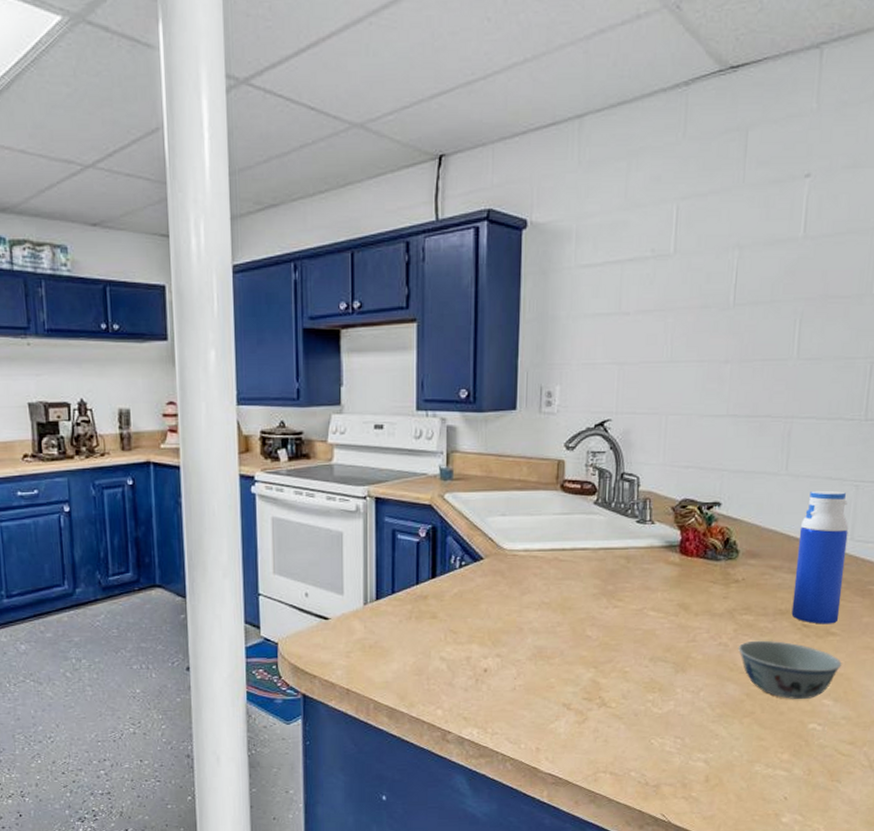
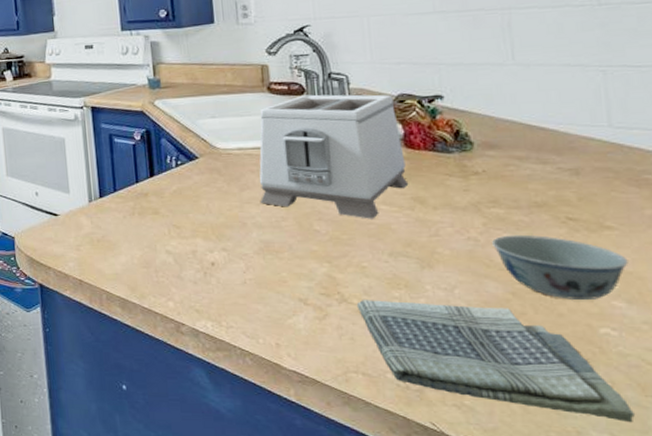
toaster: none [538,495,678,625] -> present [259,94,409,219]
dish towel: none [614,703,821,804] -> present [356,300,635,423]
water bottle: present [791,490,849,624] -> none [542,77,613,218]

